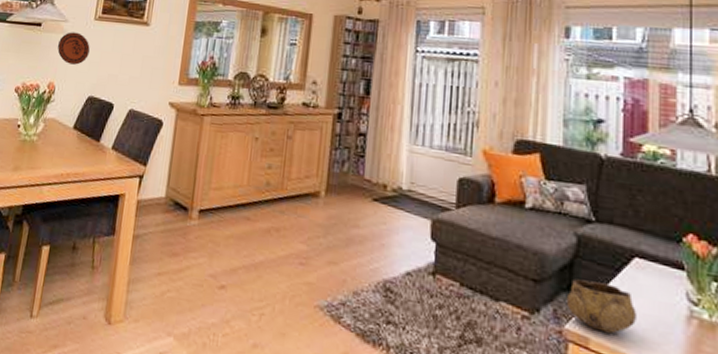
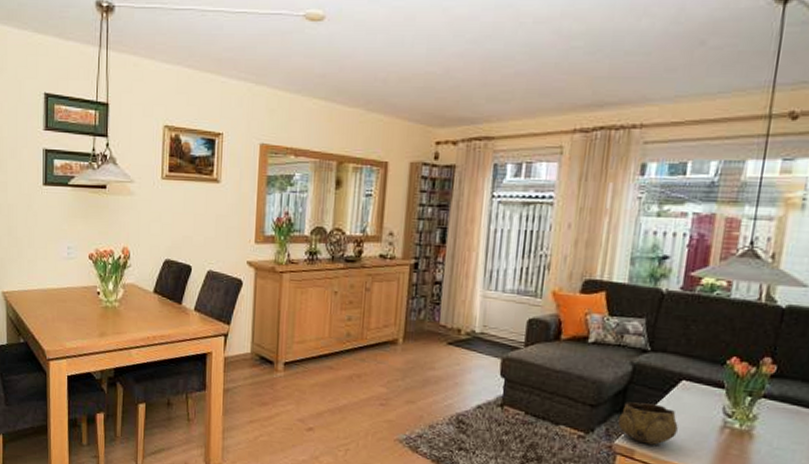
decorative plate: present [57,32,90,65] -> none [127,193,160,228]

